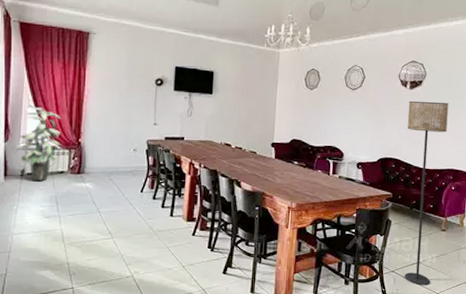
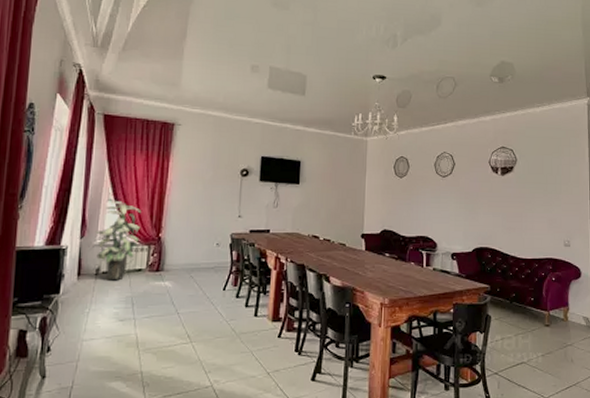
floor lamp: present [404,100,449,286] -> none [501,187,542,389]

